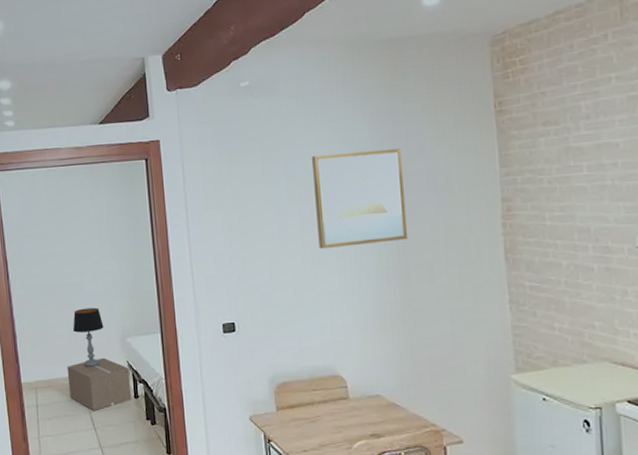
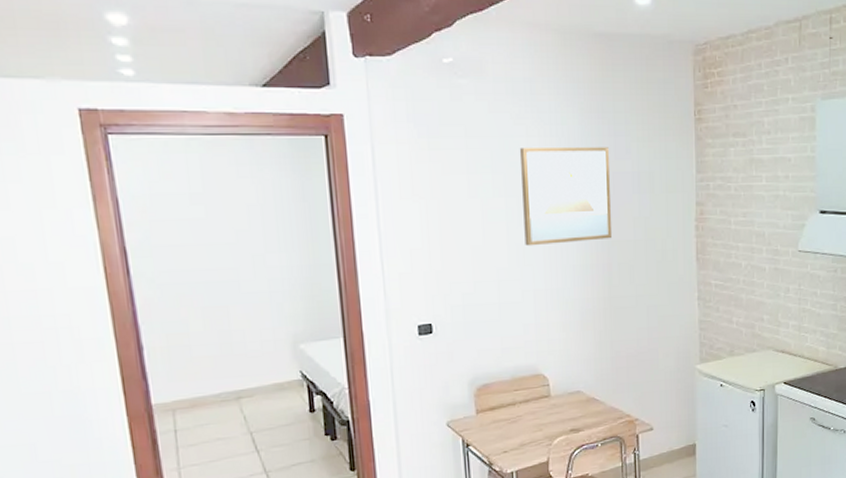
cardboard box: present [67,357,132,410] -> none [218,368,307,430]
table lamp: present [73,307,104,367] -> none [226,310,269,380]

